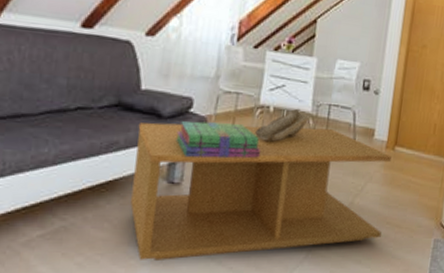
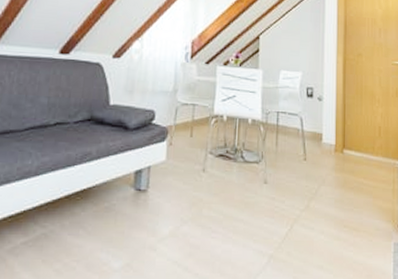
coffee table: present [130,122,392,260] -> none [102,134,341,267]
stack of books: present [176,121,260,159] -> none [141,131,217,166]
decorative bowl: present [255,108,312,141] -> none [212,116,262,148]

